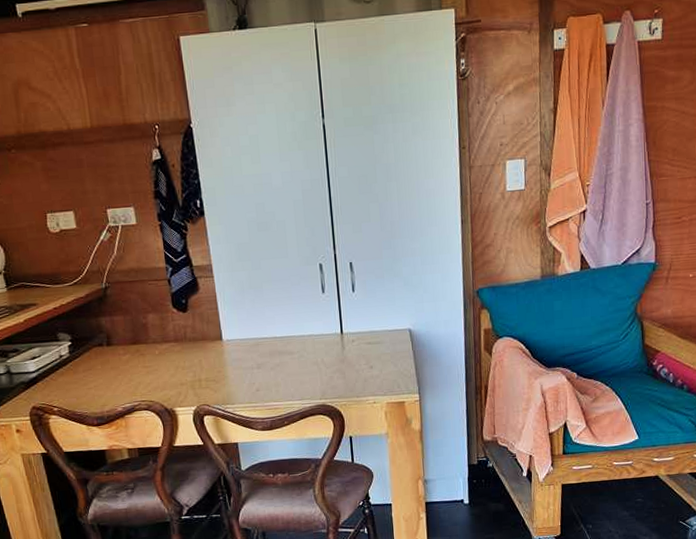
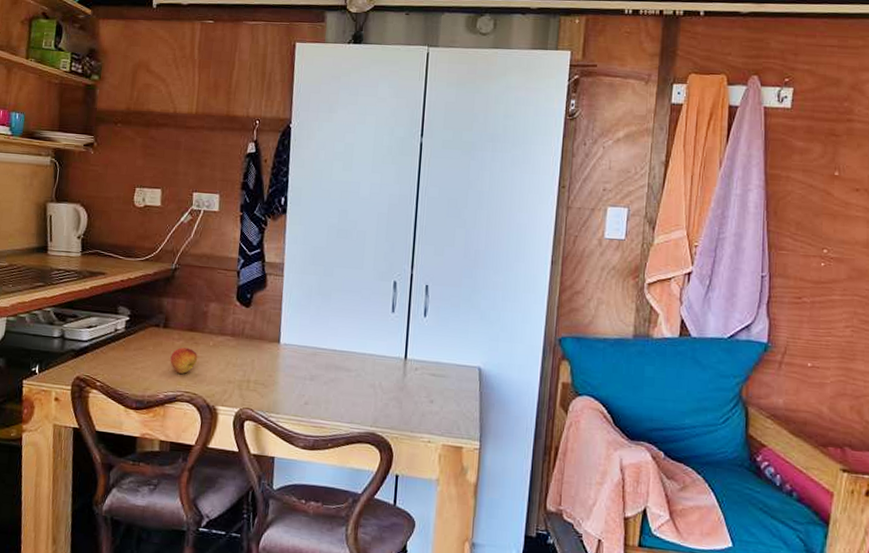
fruit: none [120,360,147,385] -> present [170,347,198,374]

